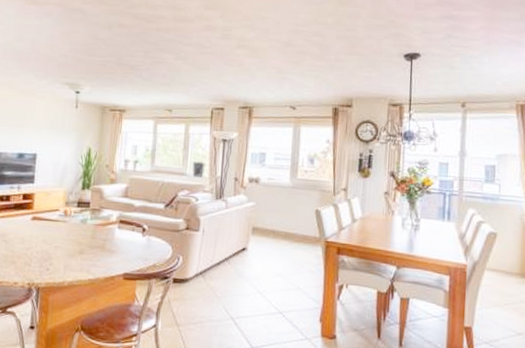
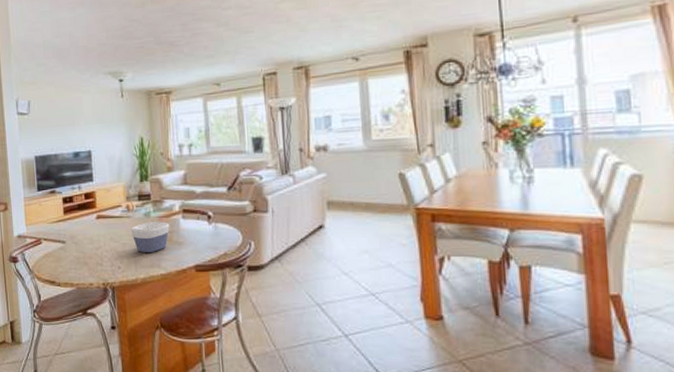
bowl: none [65,228,105,258] -> present [131,221,170,253]

